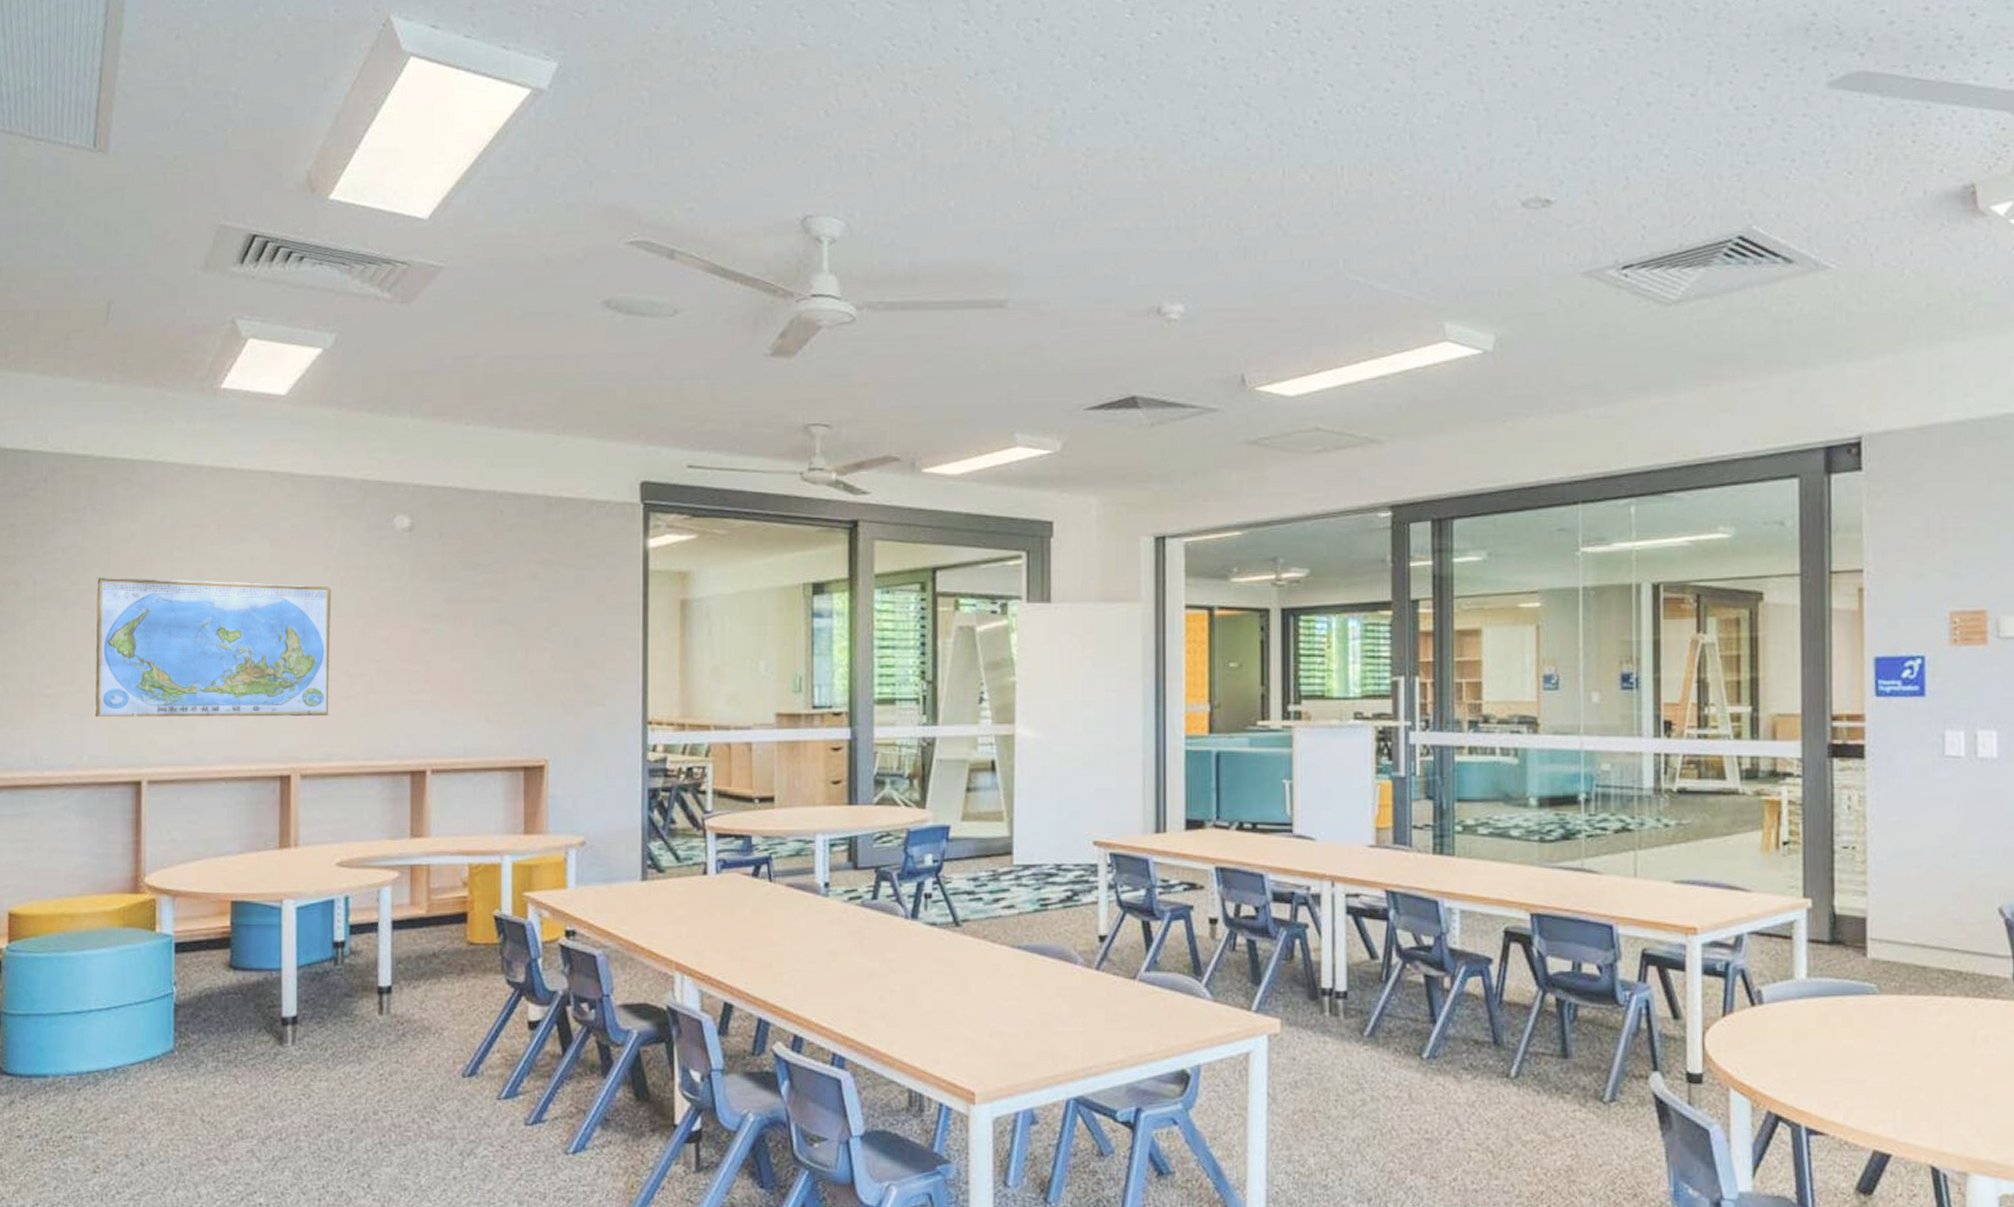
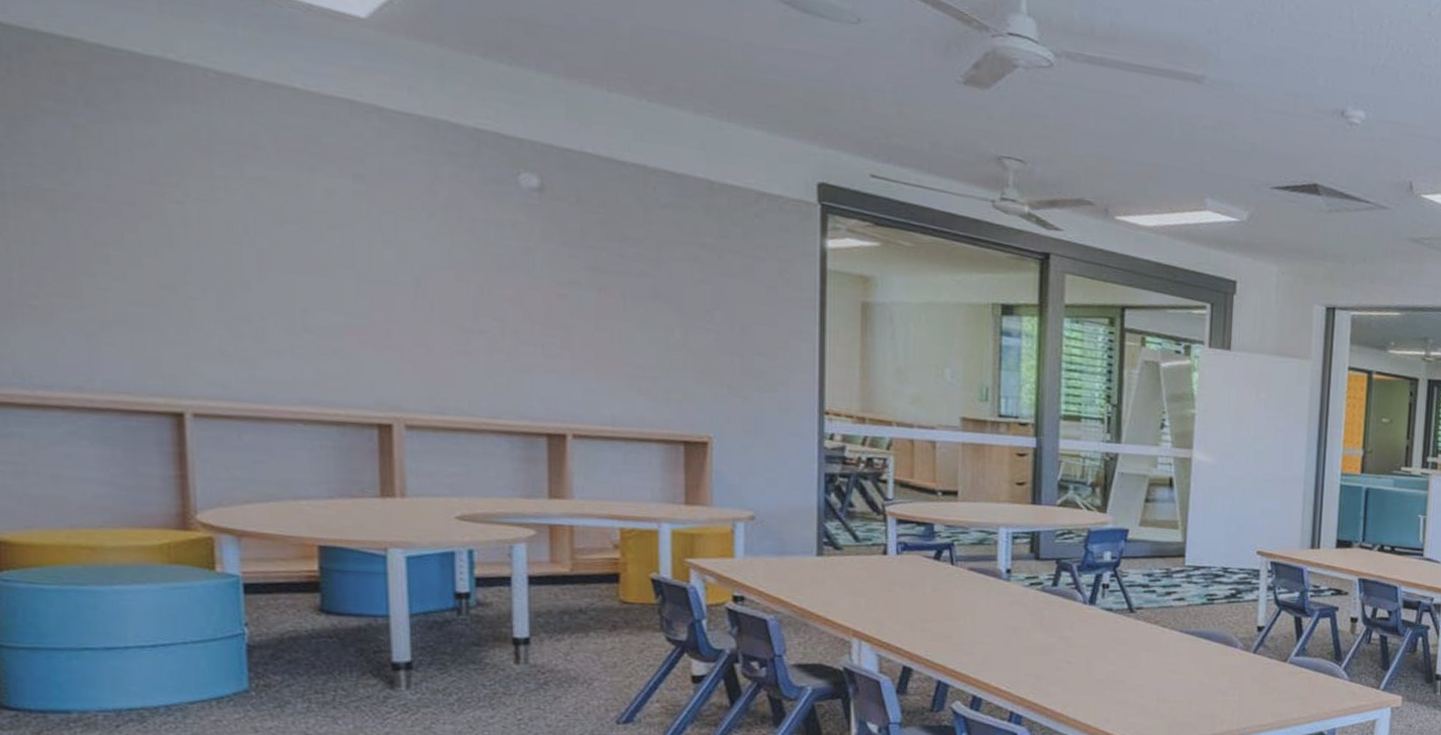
world map: present [94,577,331,718] -> none [100,182,440,369]

